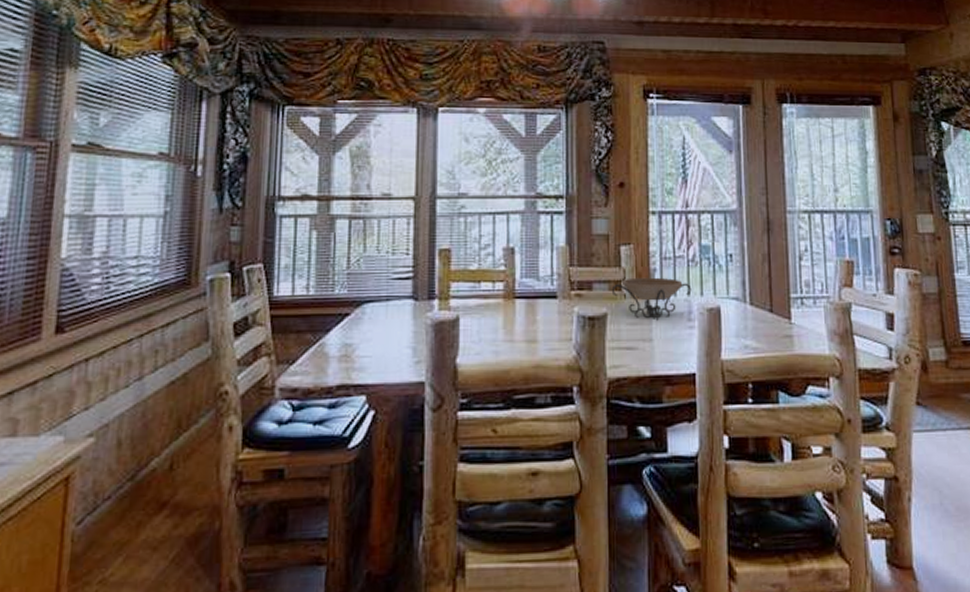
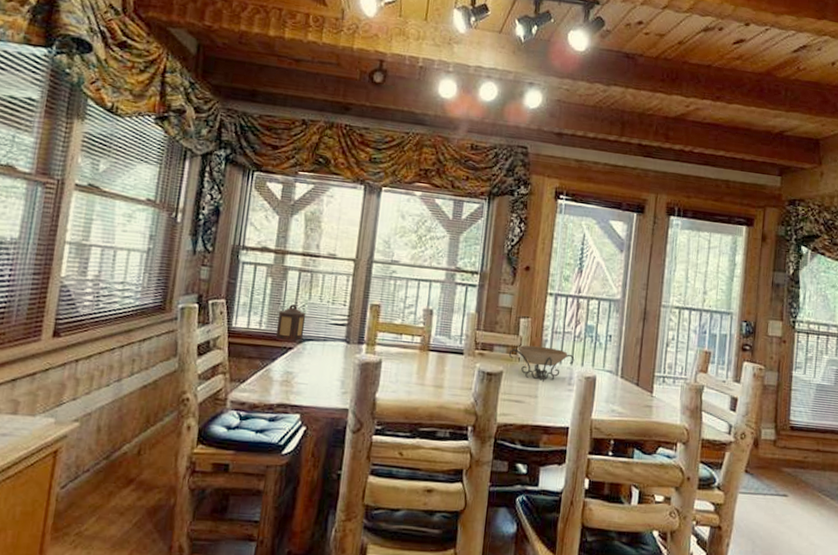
lantern: none [327,260,362,306] -> present [275,304,306,341]

